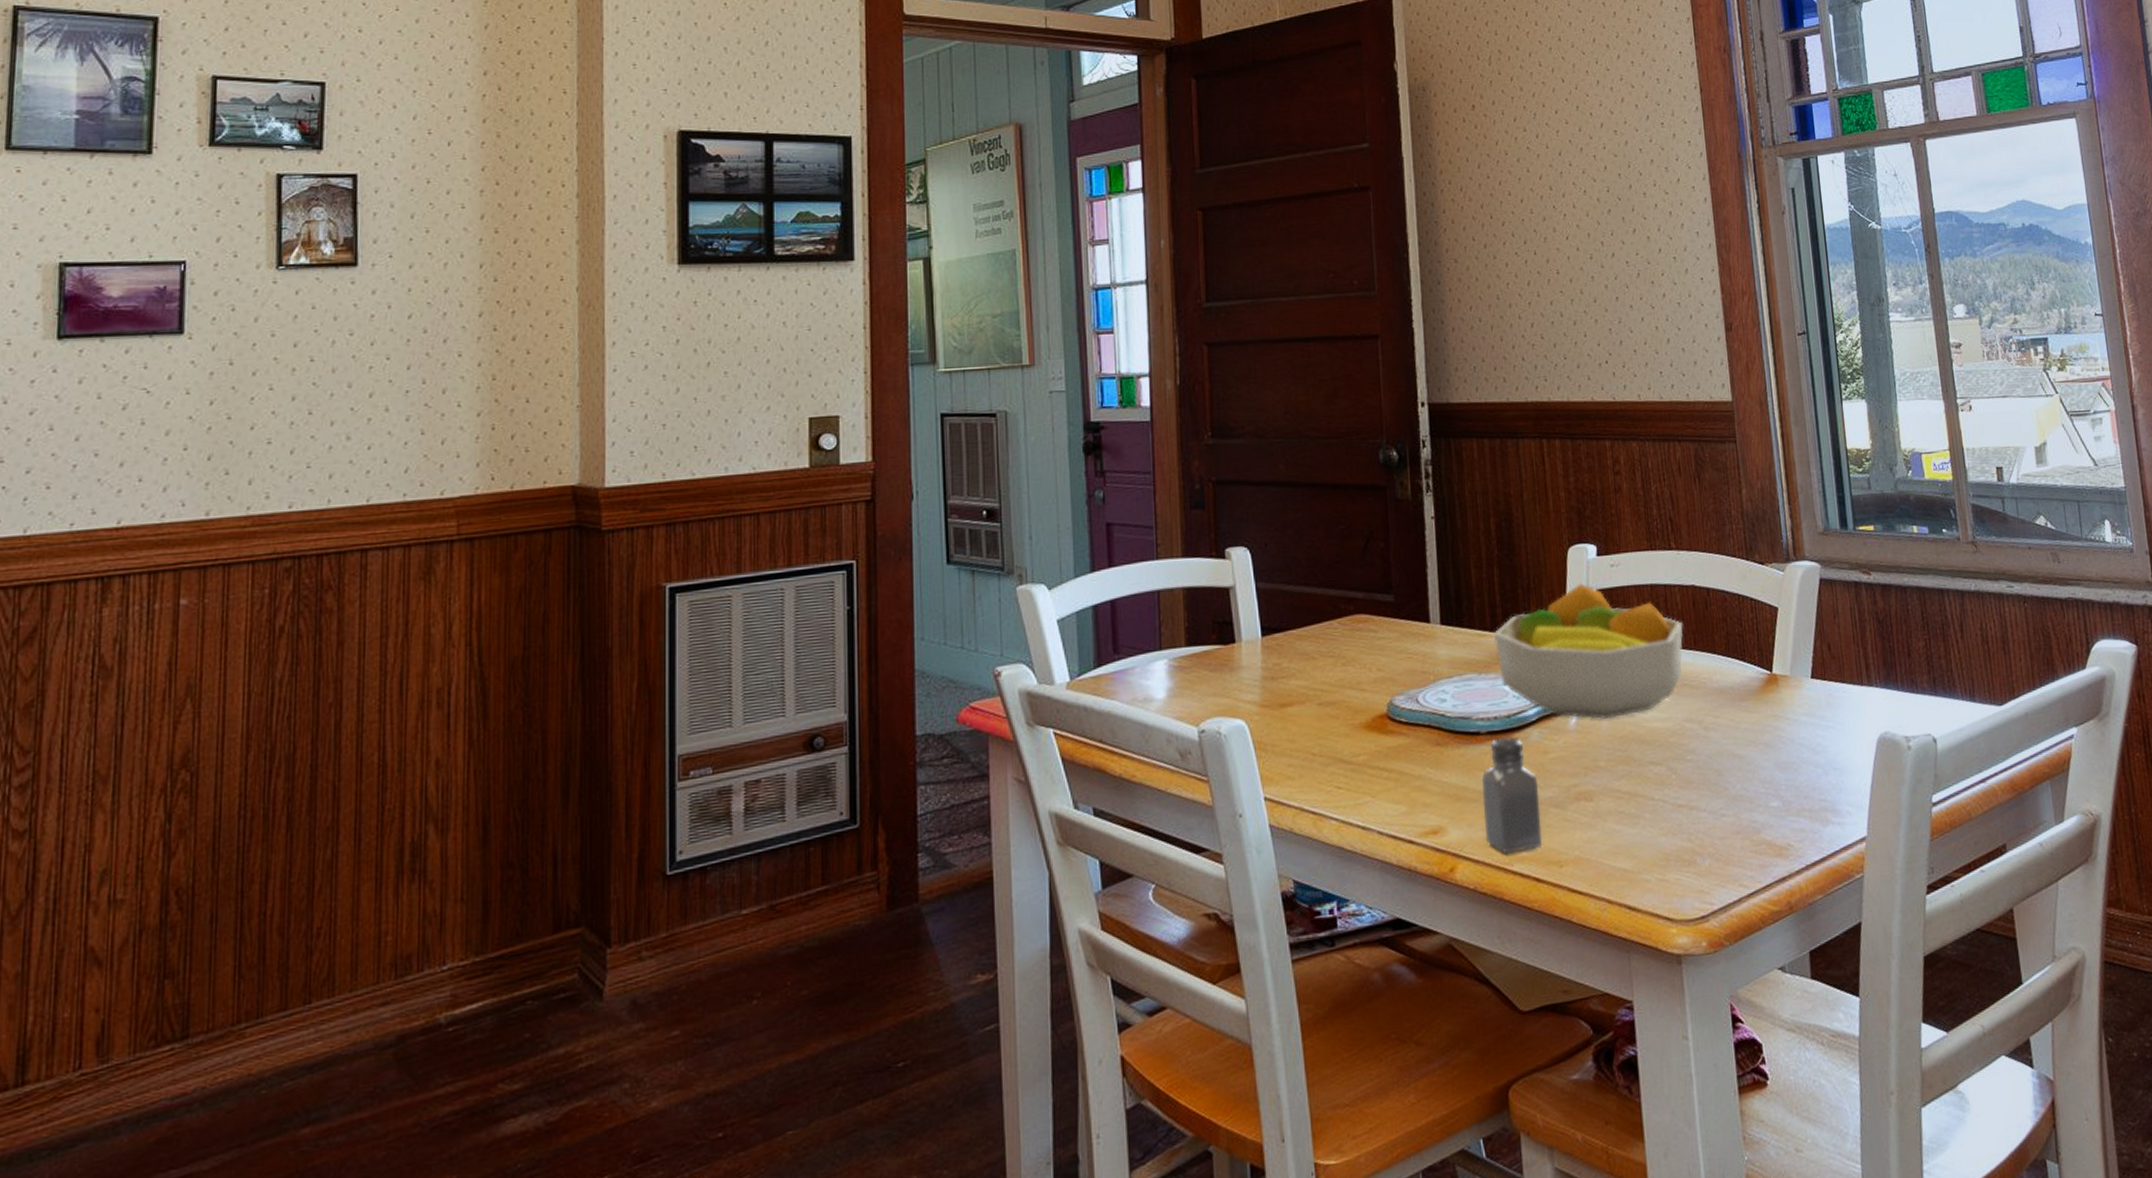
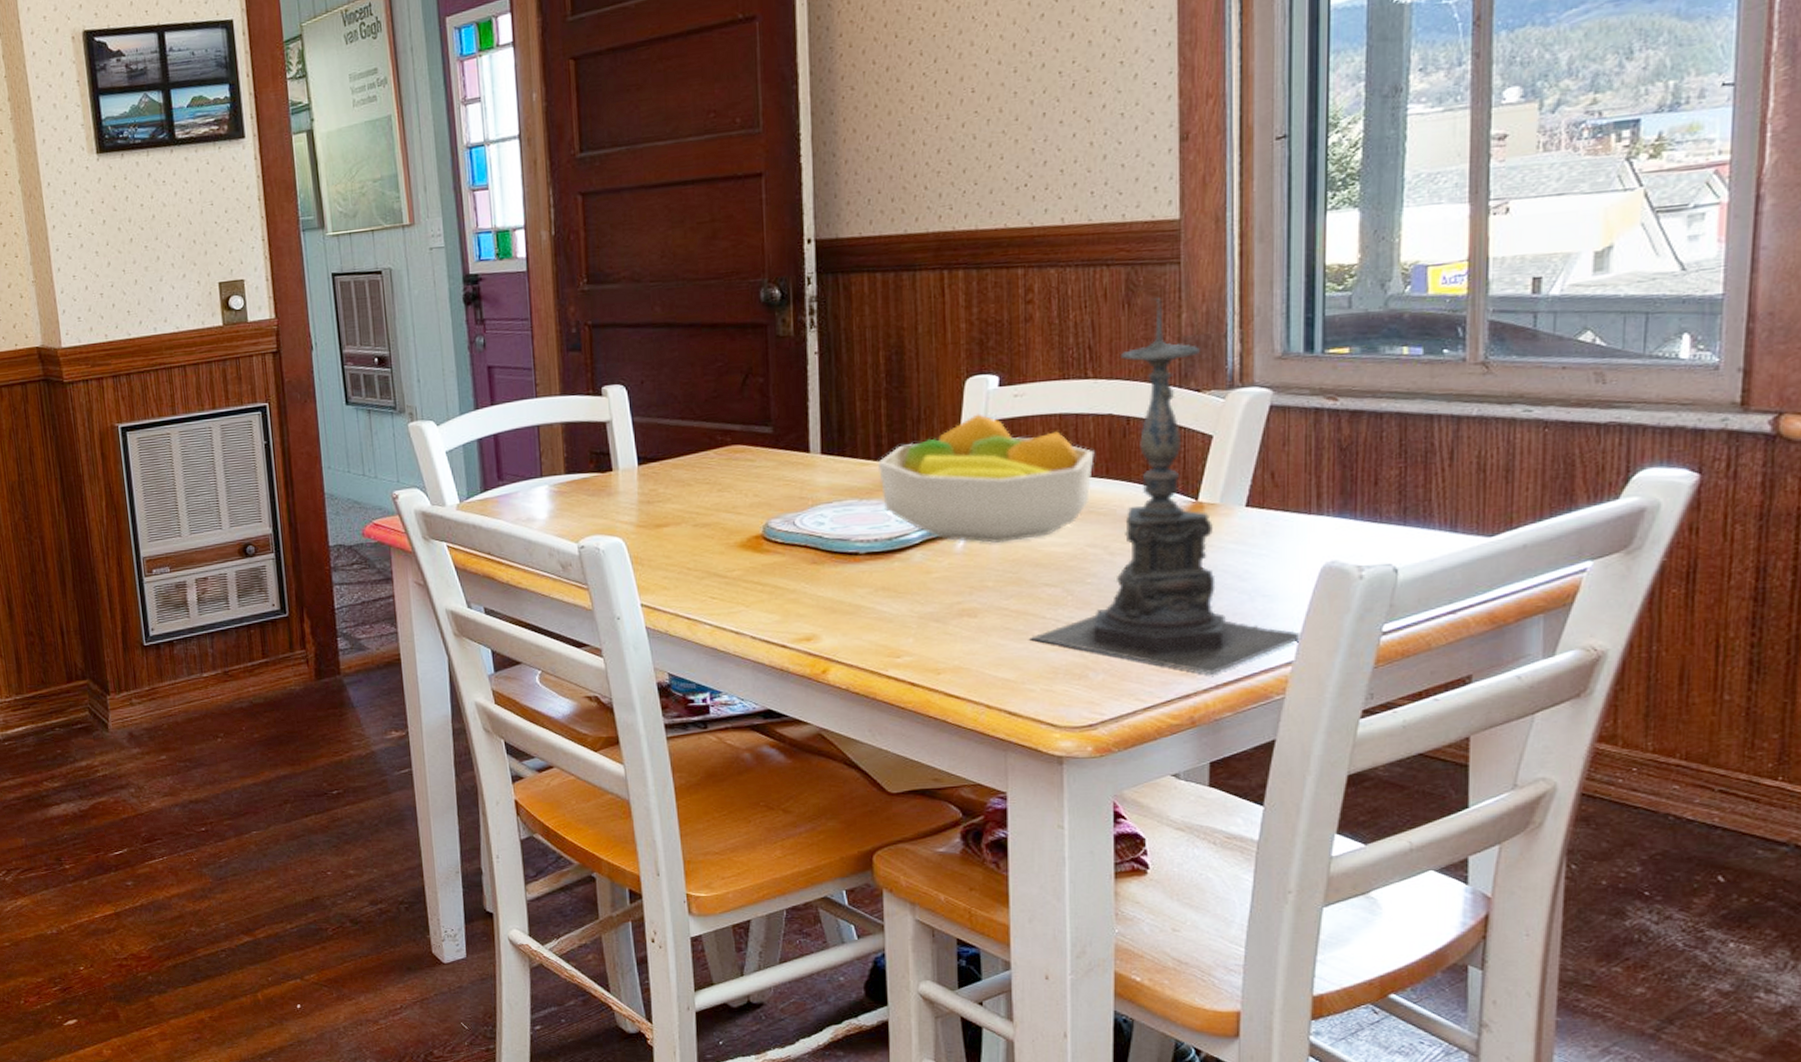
saltshaker: present [1481,736,1543,854] -> none [858,556,920,661]
candle holder: none [1641,474,1871,855] -> present [1029,298,1302,675]

